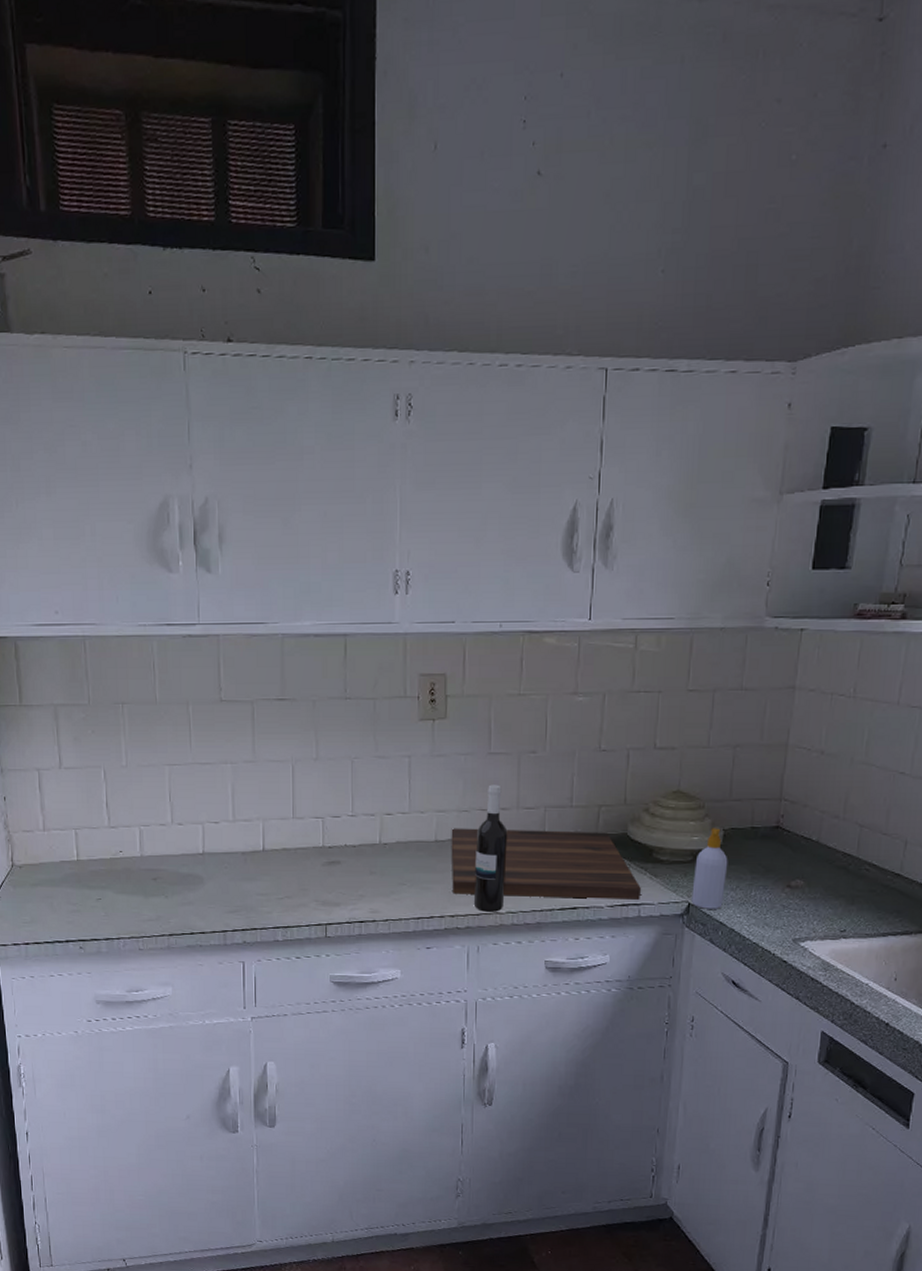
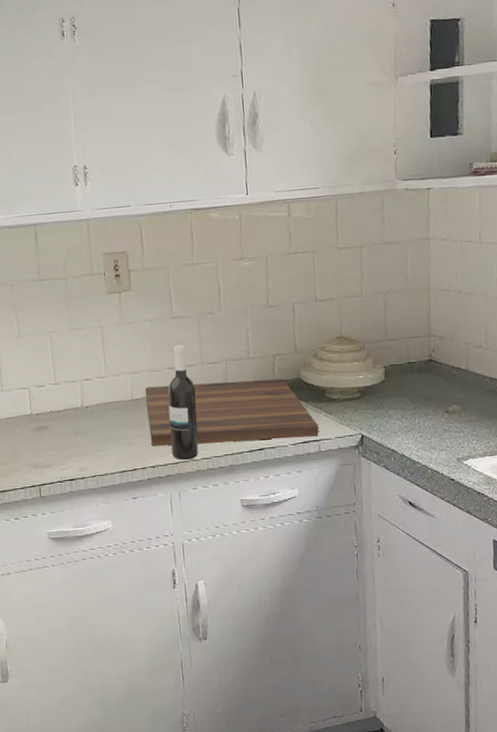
soap bottle: present [691,828,728,909] -> none [363,366,392,439]

